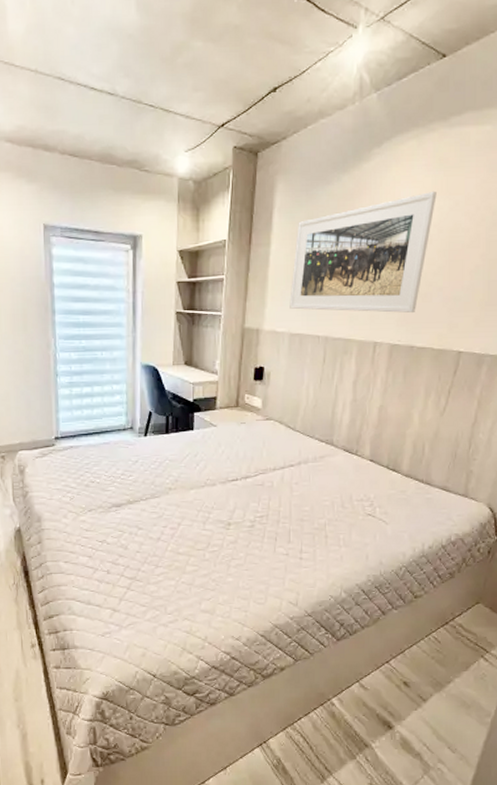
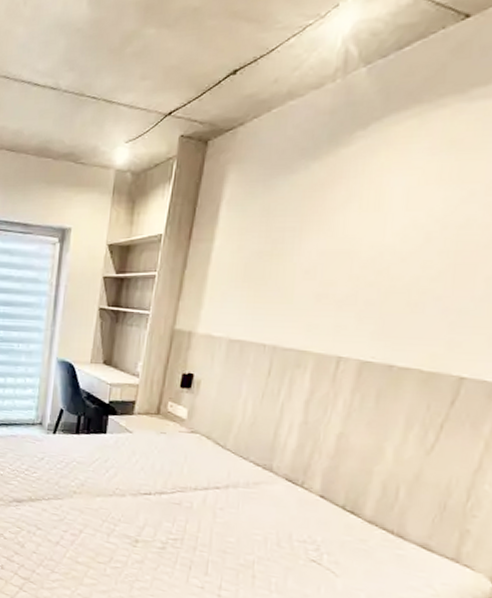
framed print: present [289,191,437,314] -> none [231,179,443,326]

